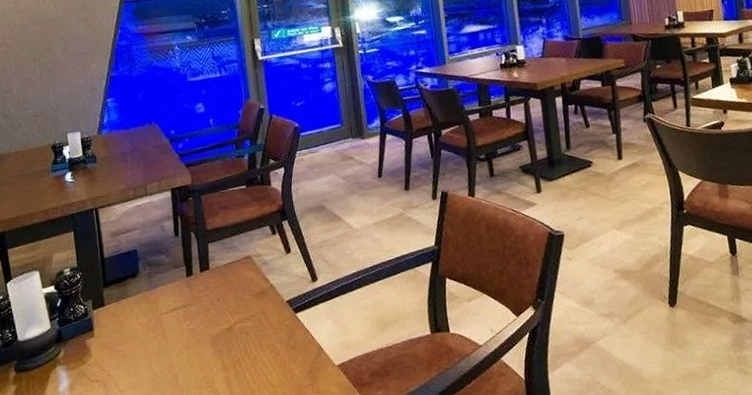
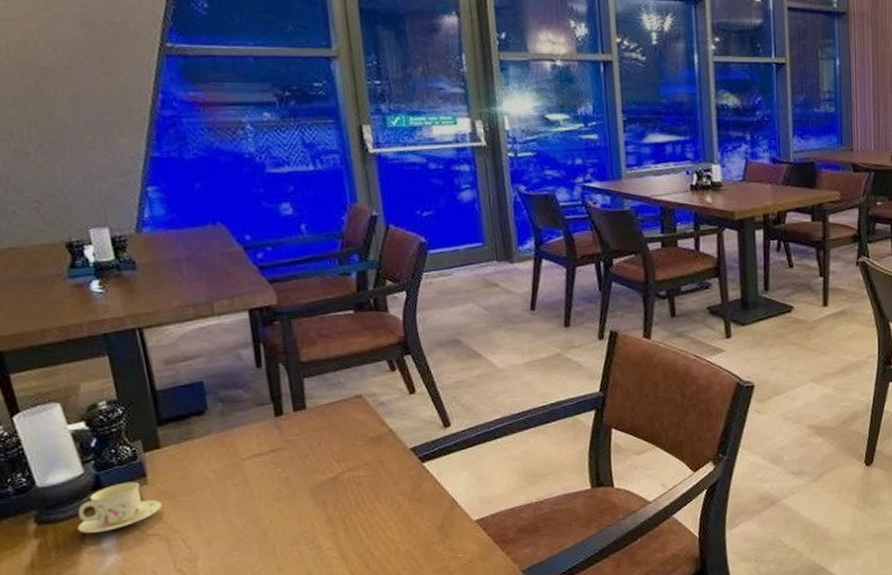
cup and saucer: none [43,335,103,380] -> present [77,481,162,533]

